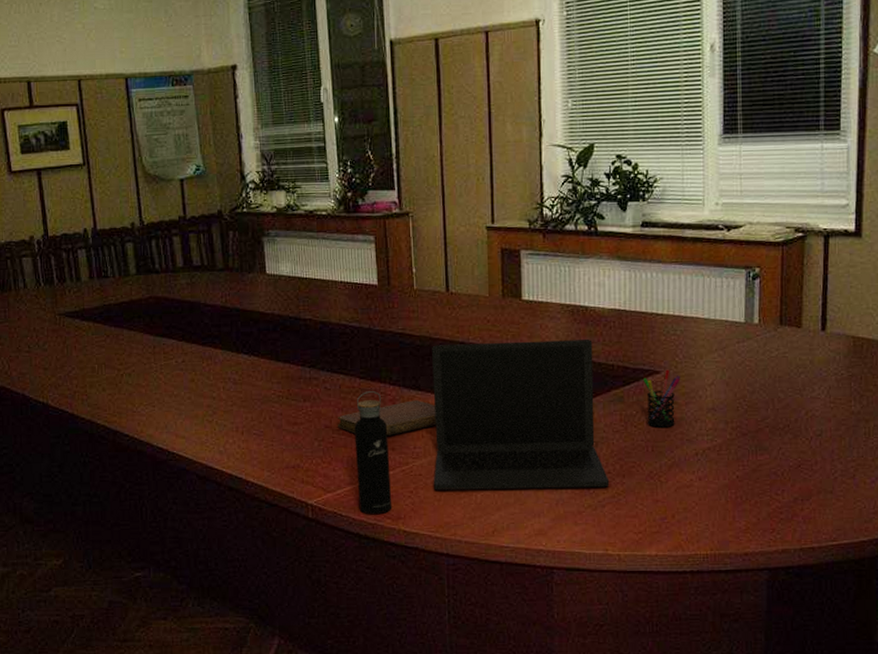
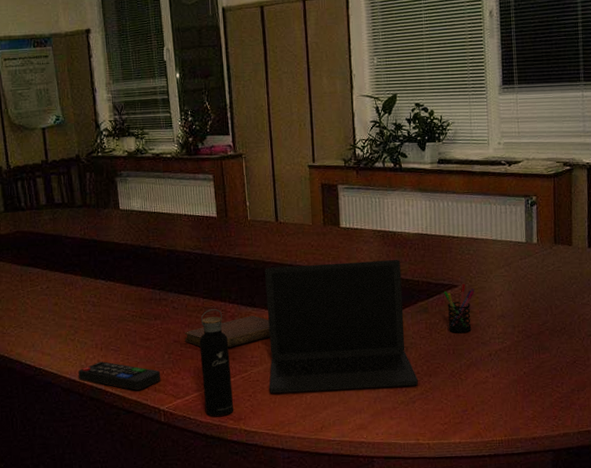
remote control: none [216,447,310,481] -> present [78,361,161,390]

